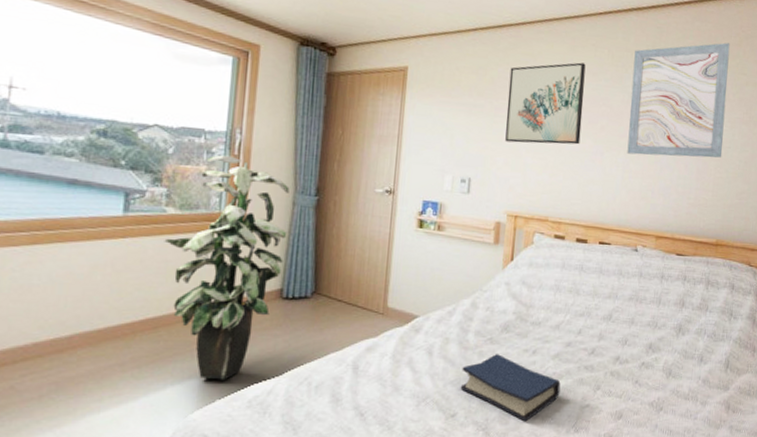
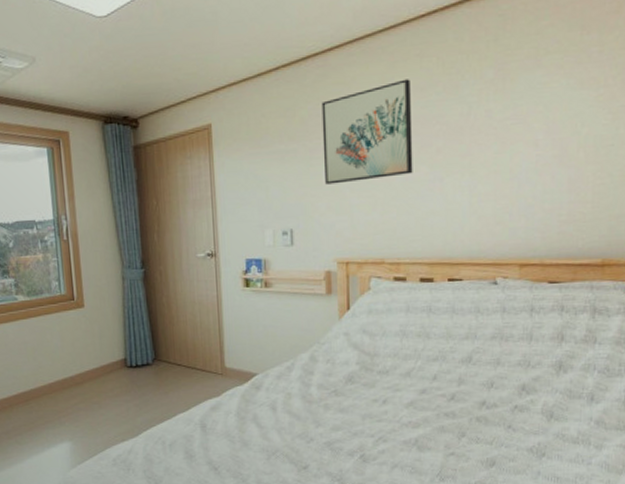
indoor plant: present [164,155,290,380] -> none [20,241,123,443]
hardback book: present [460,354,561,422] -> none [308,406,418,472]
wall art: present [627,42,730,158] -> none [471,13,604,175]

